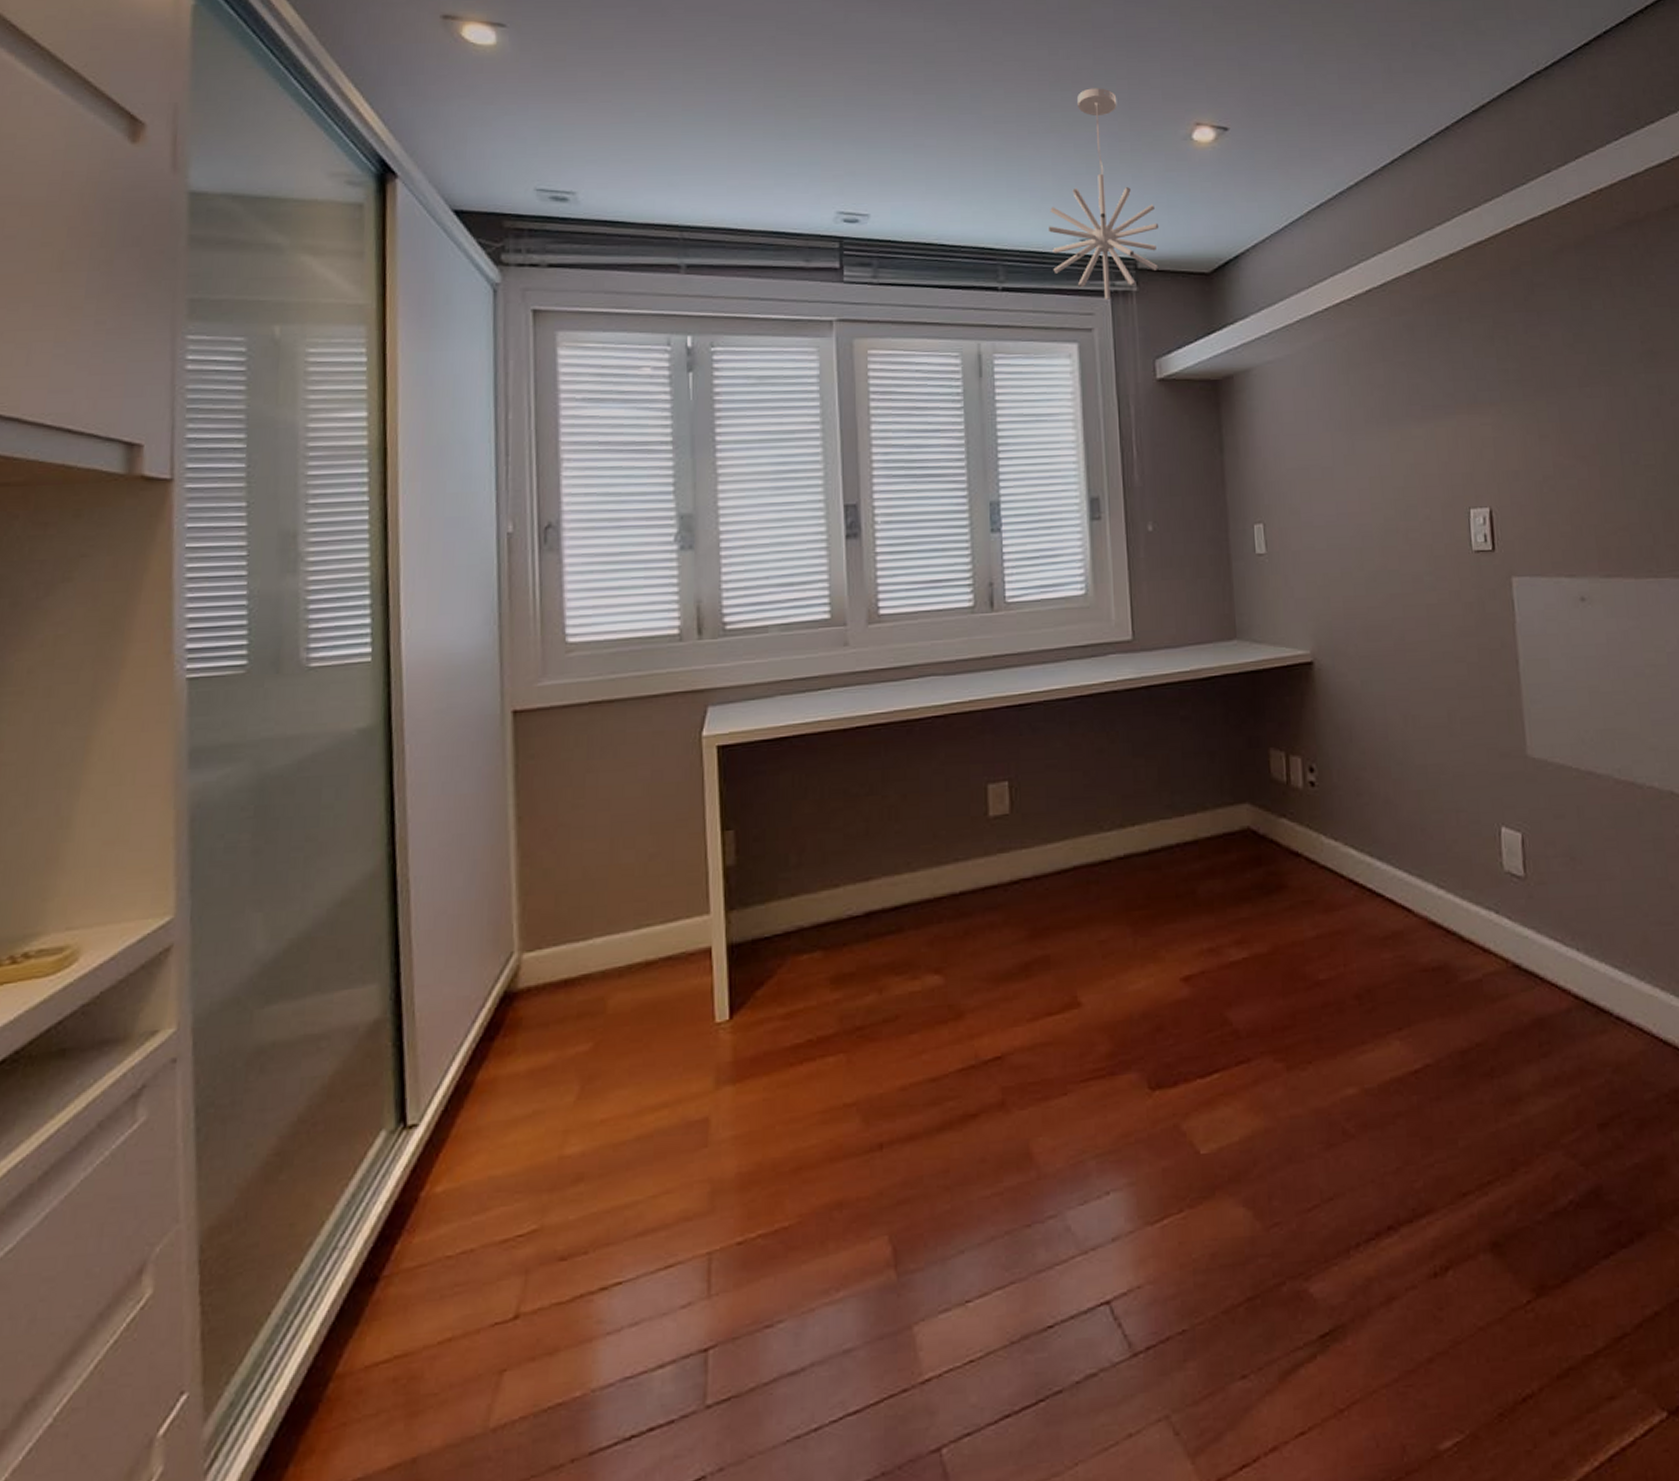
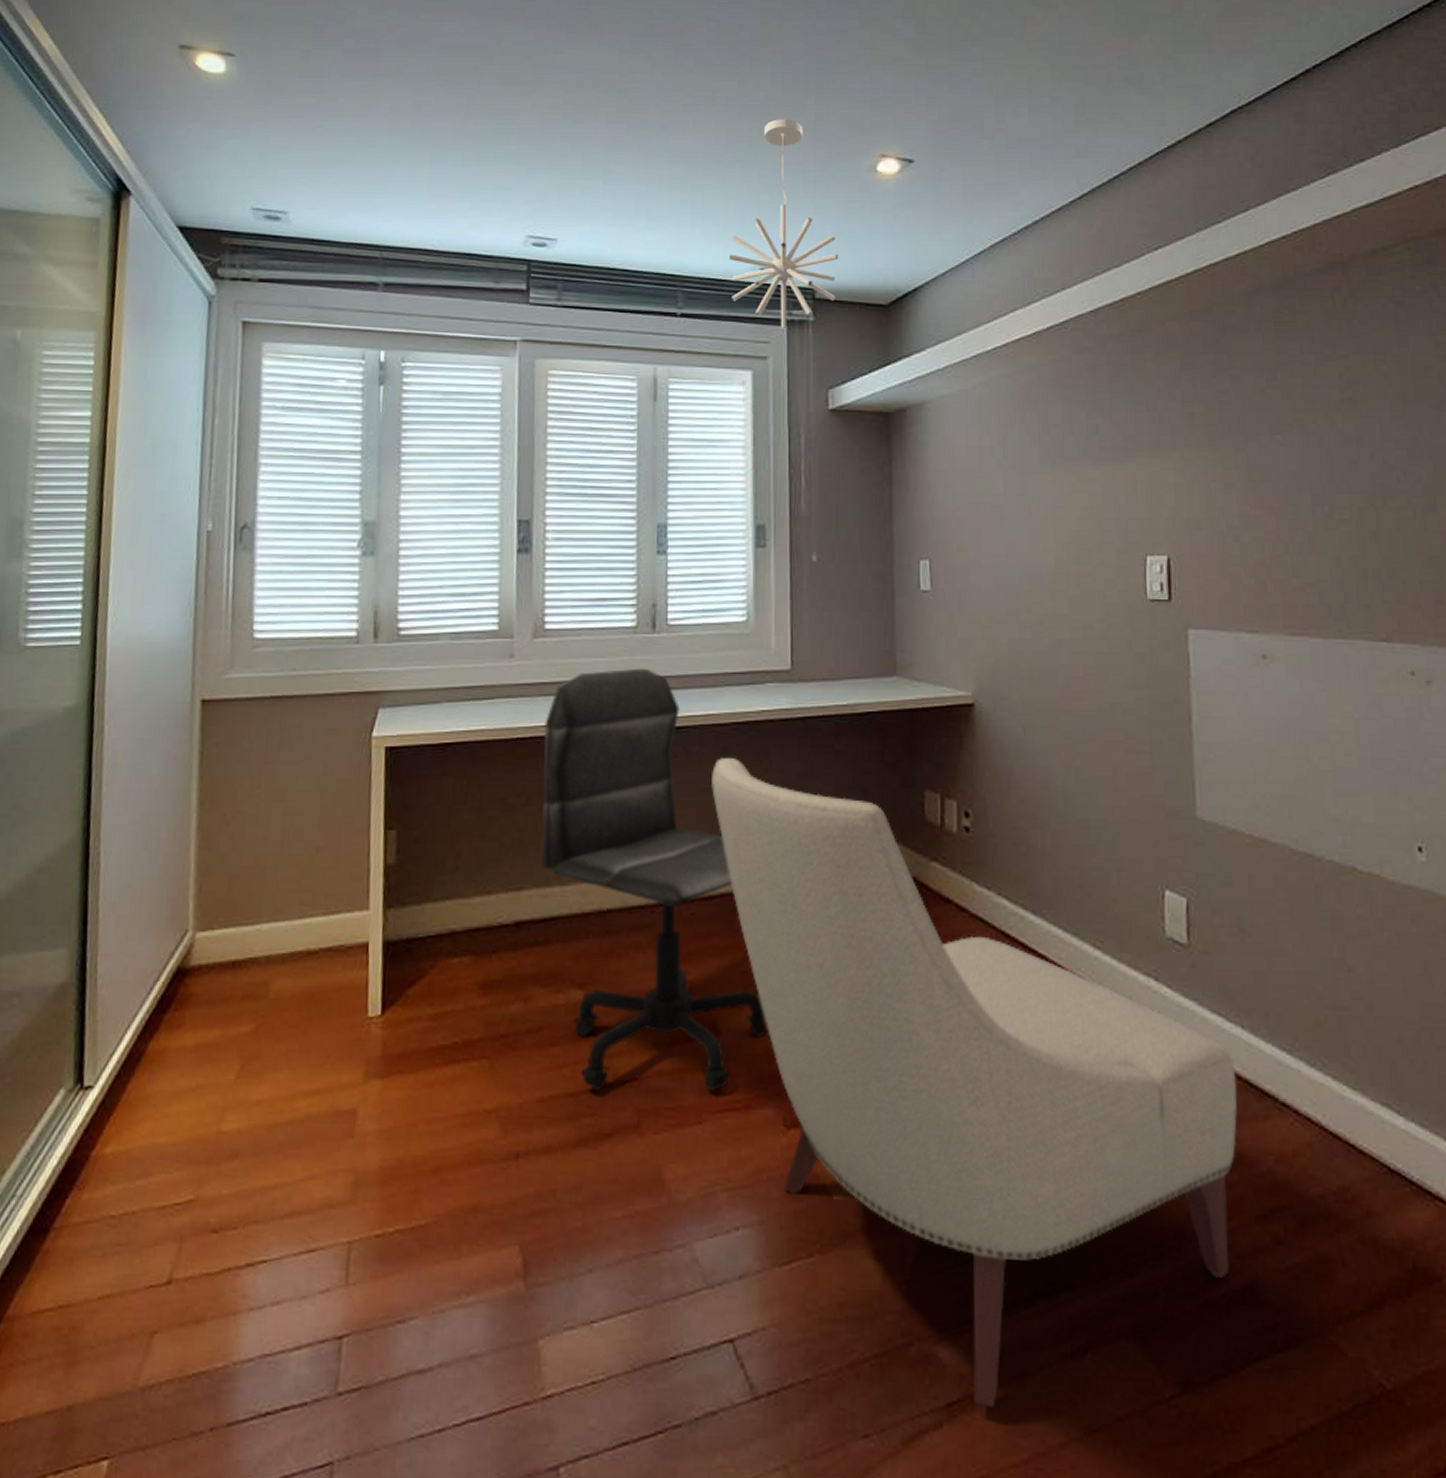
office chair: none [884,647,1129,1073] -> present [541,668,769,1093]
chair: none [1059,731,1577,1335] -> present [712,758,1238,1409]

